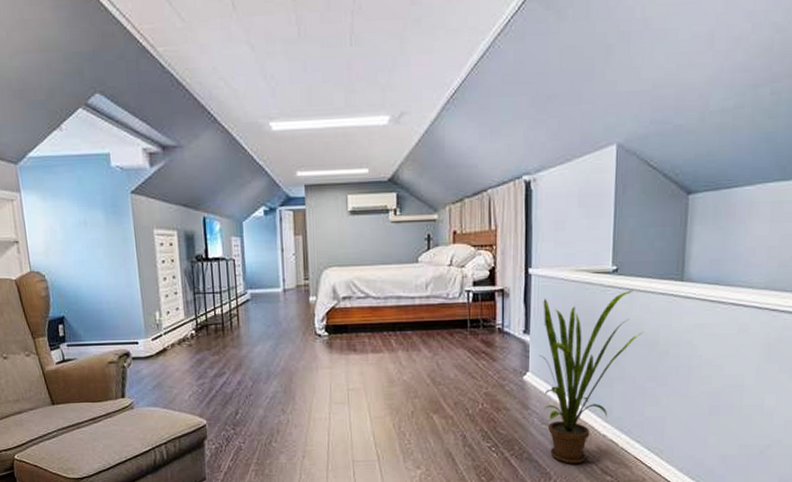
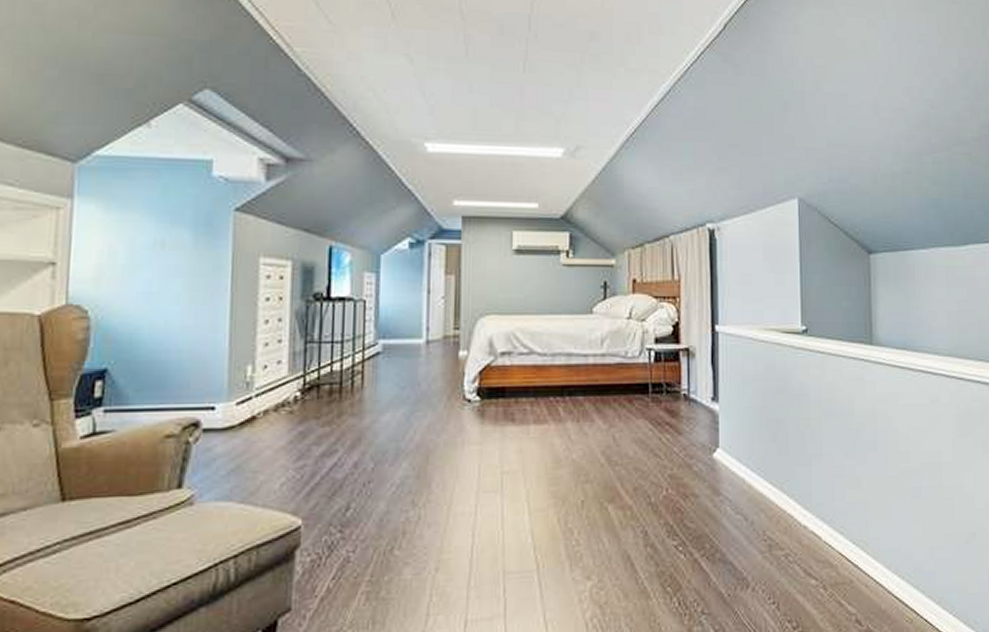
house plant: present [539,290,644,464] -> none [729,353,838,565]

